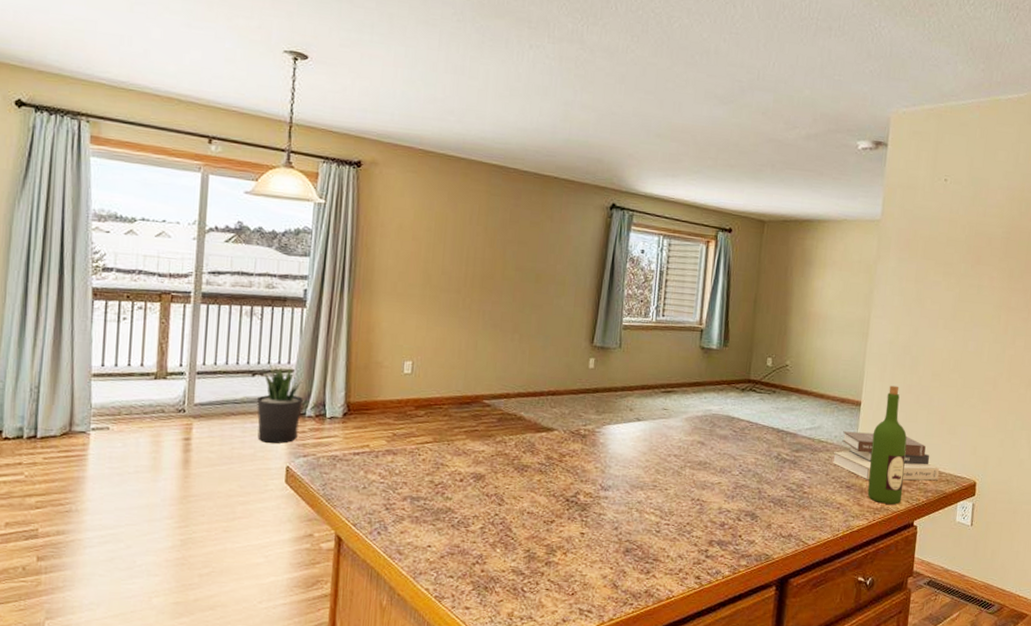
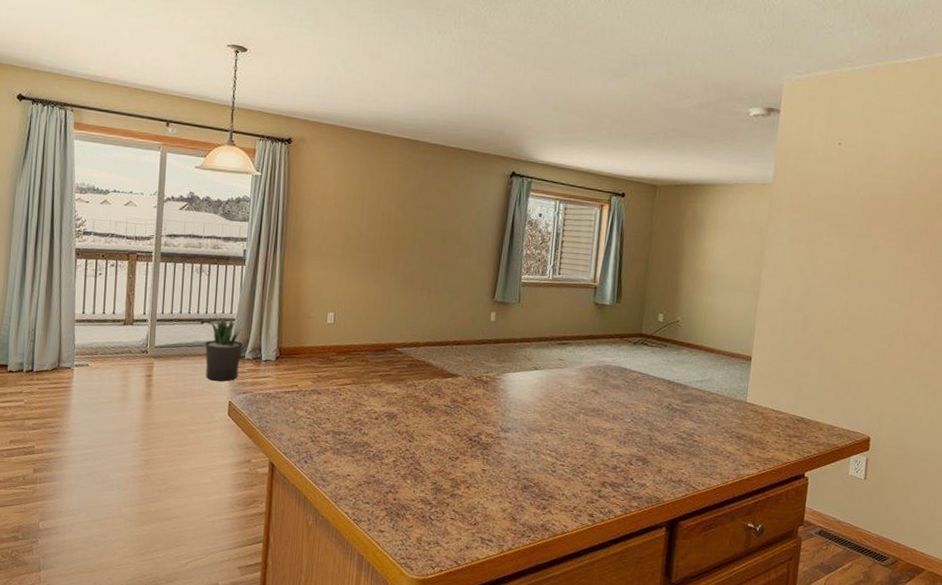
books: present [832,431,940,481] -> none [722,384,832,434]
wine bottle: present [867,385,907,505] -> none [757,341,799,456]

